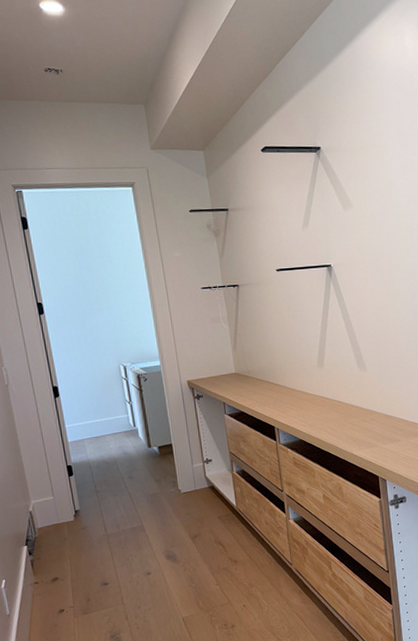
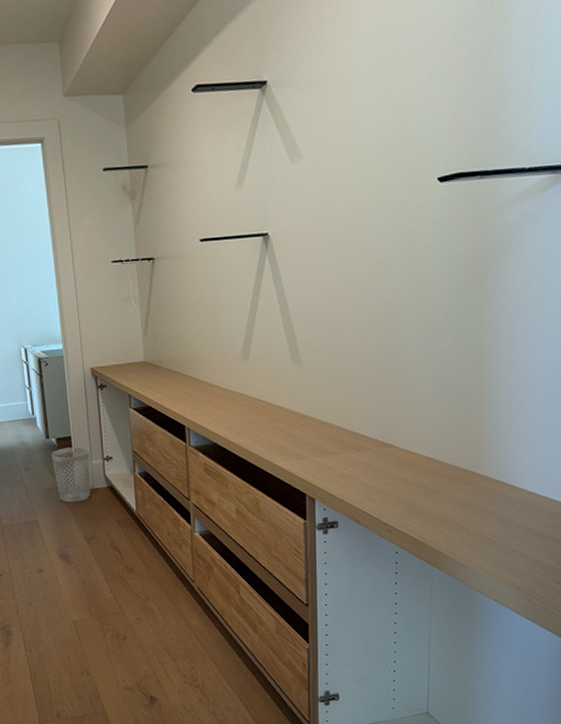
wastebasket: none [154,452,193,506] -> present [51,446,90,503]

